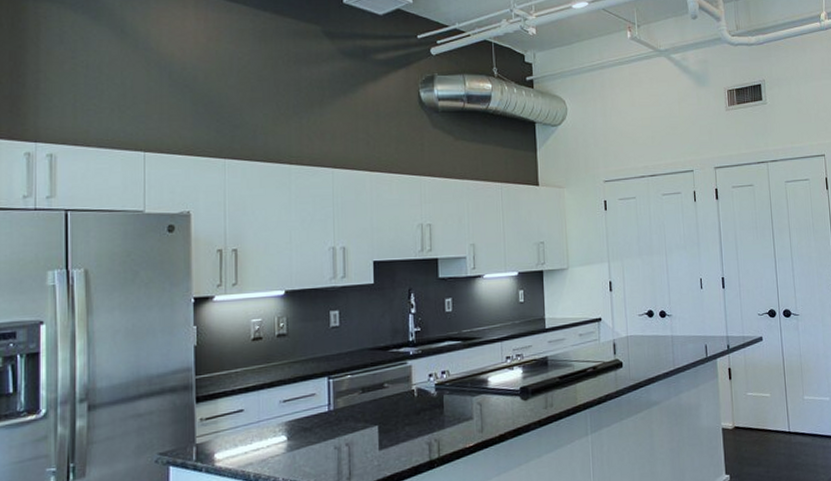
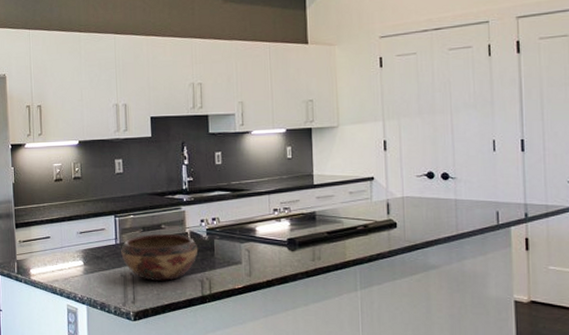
decorative bowl: none [335,393,425,451] -> present [121,234,197,282]

